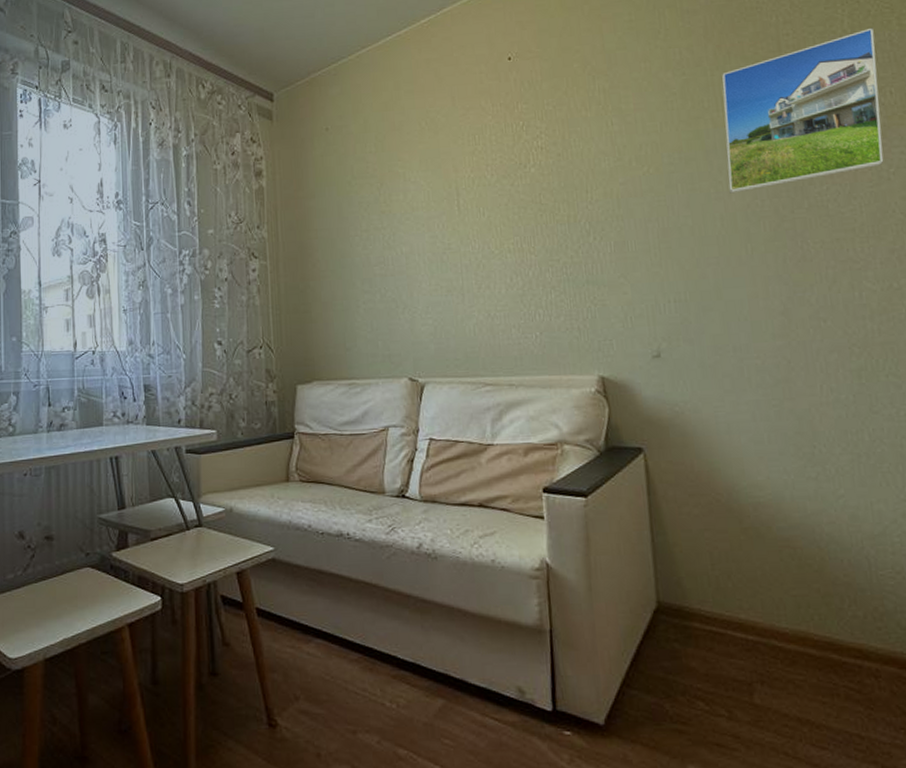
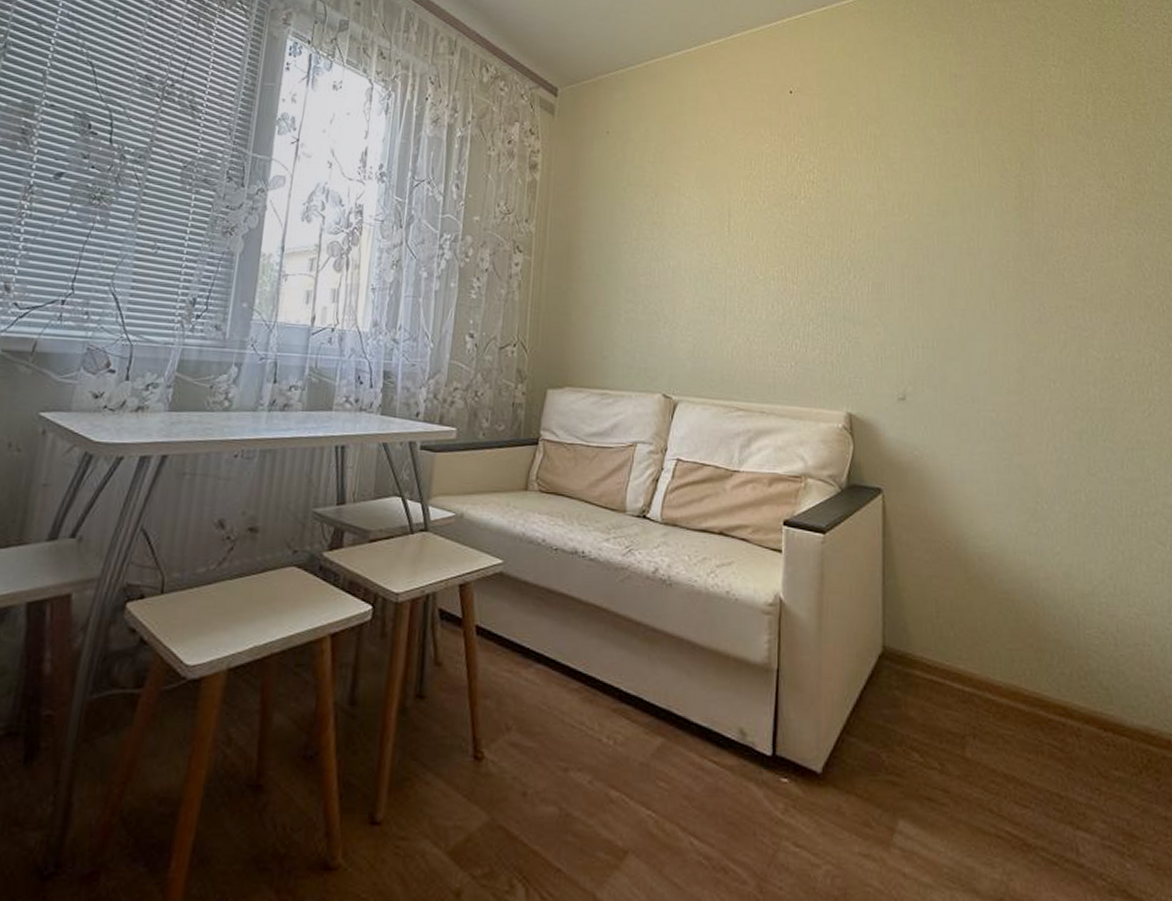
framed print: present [722,27,884,194] -> none [979,117,1114,251]

